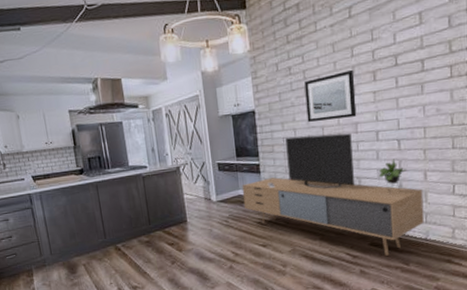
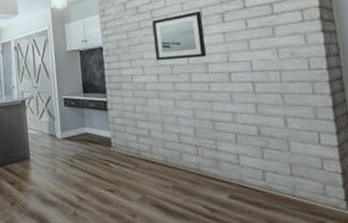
media console: present [242,133,424,256] -> none [88,73,289,212]

